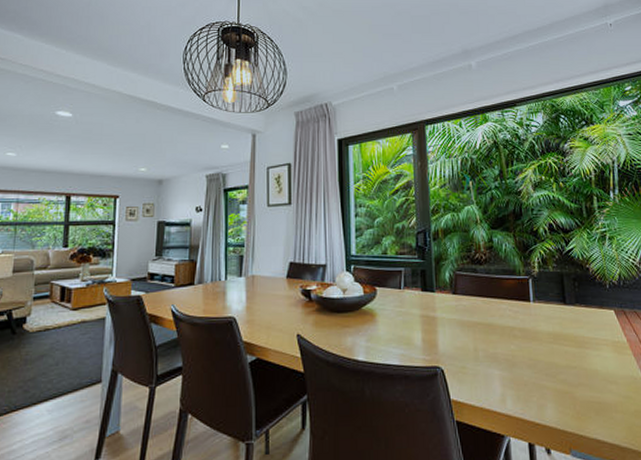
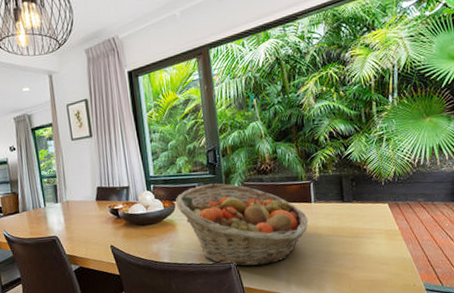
fruit basket: none [378,270,527,374] -> present [176,183,308,267]

